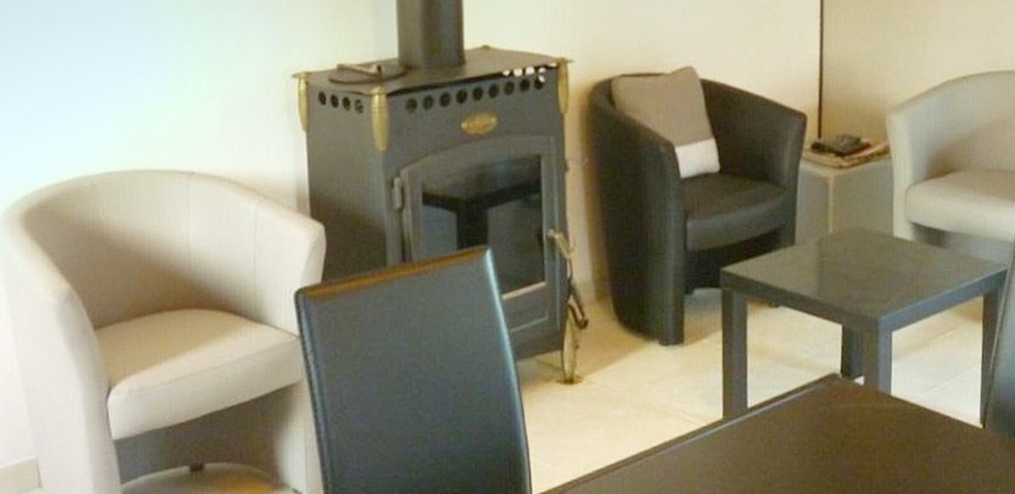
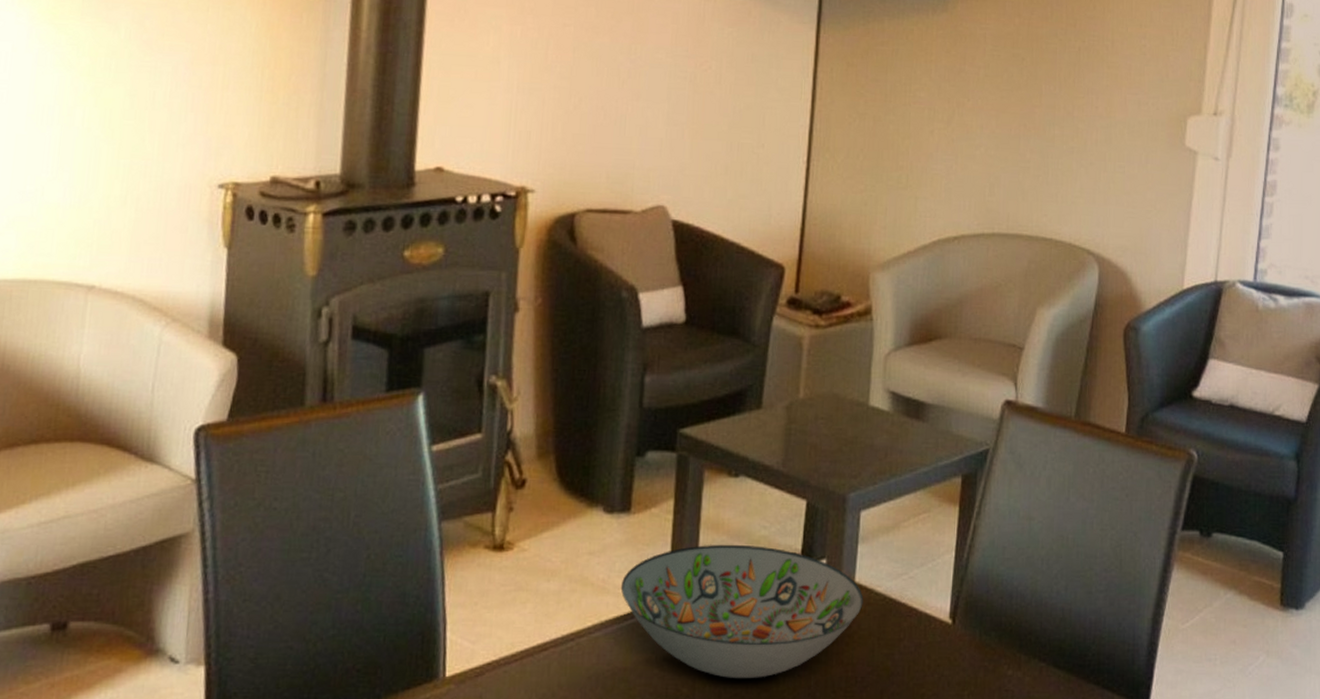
decorative bowl: none [680,367,900,485] -> present [620,544,864,678]

